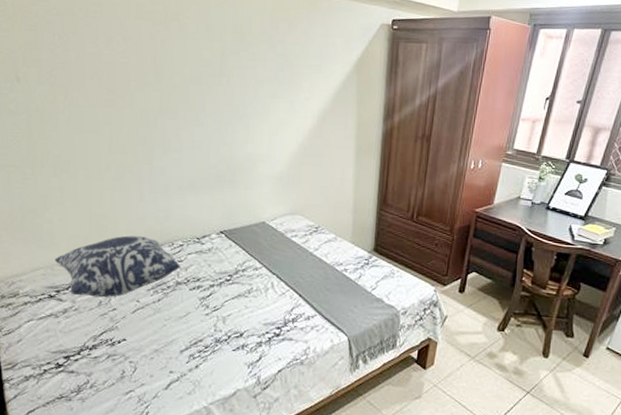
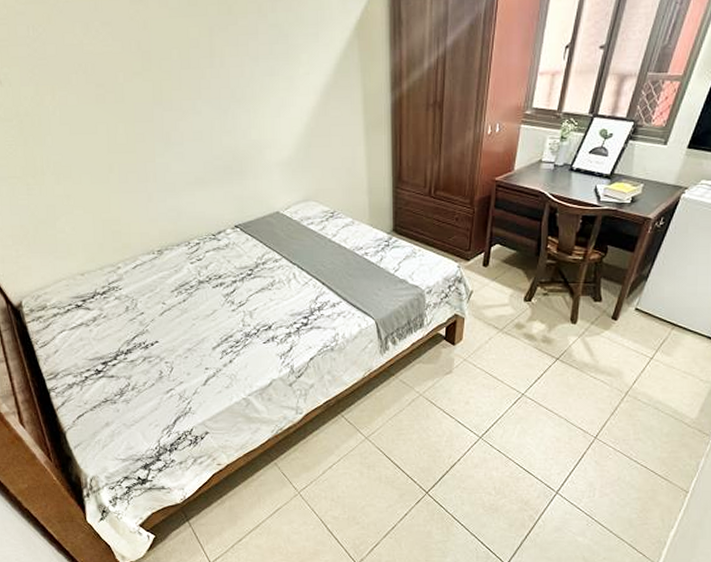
cushion: present [54,235,181,298] -> none [75,238,200,303]

